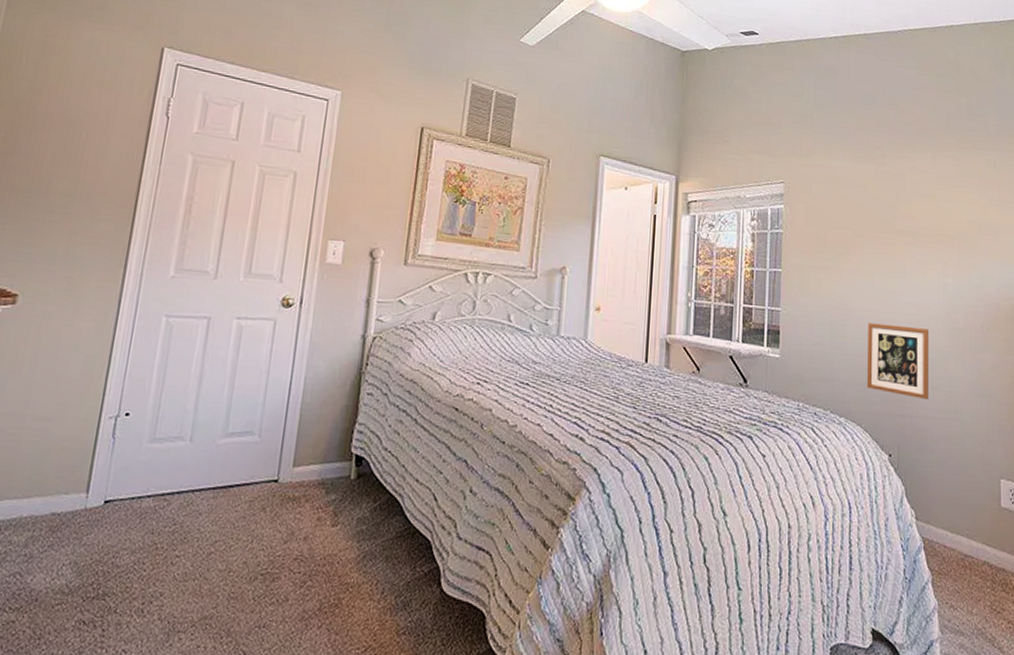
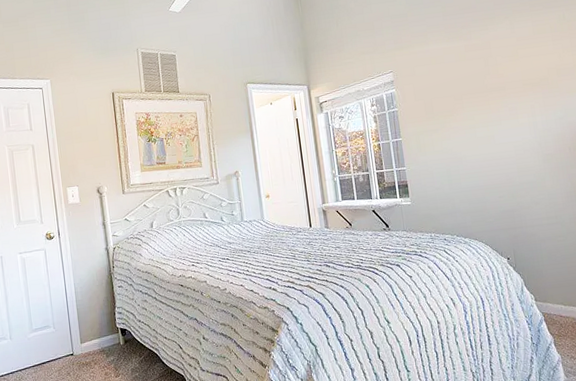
picture frame: present [866,322,930,399] -> none [476,159,533,214]

